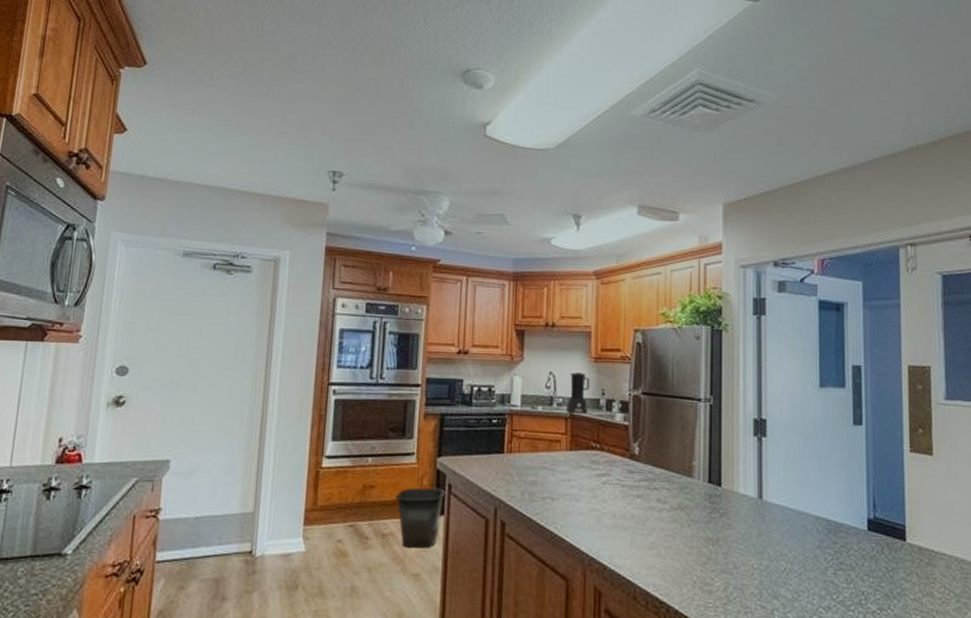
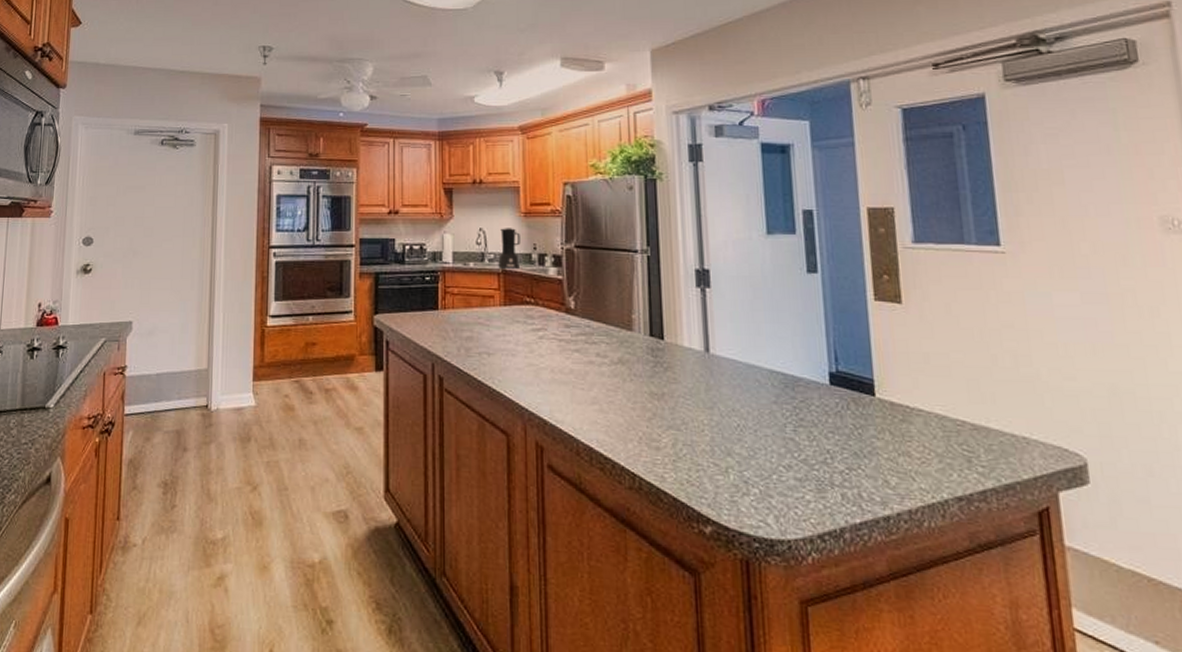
waste bin: present [395,488,446,548] -> none [336,344,383,403]

